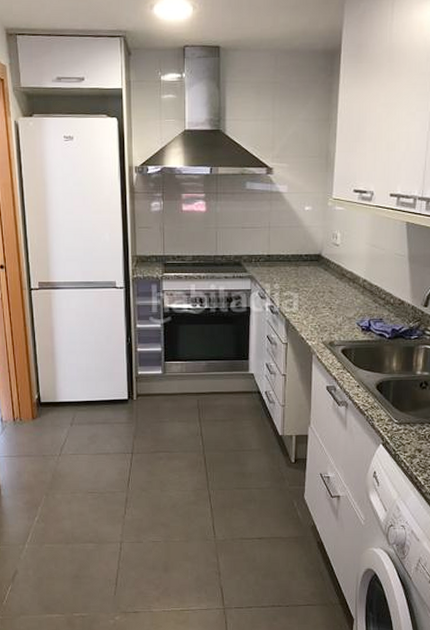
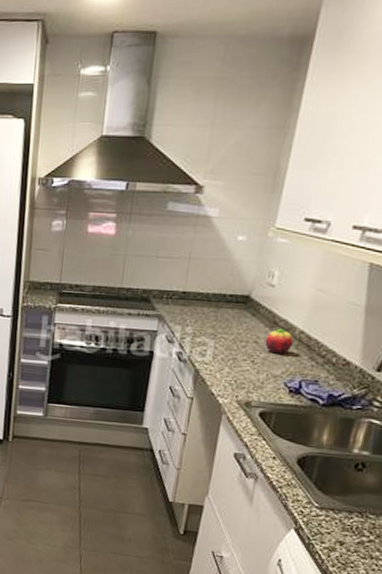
fruit: none [338,279,359,300] -> present [264,328,294,354]

